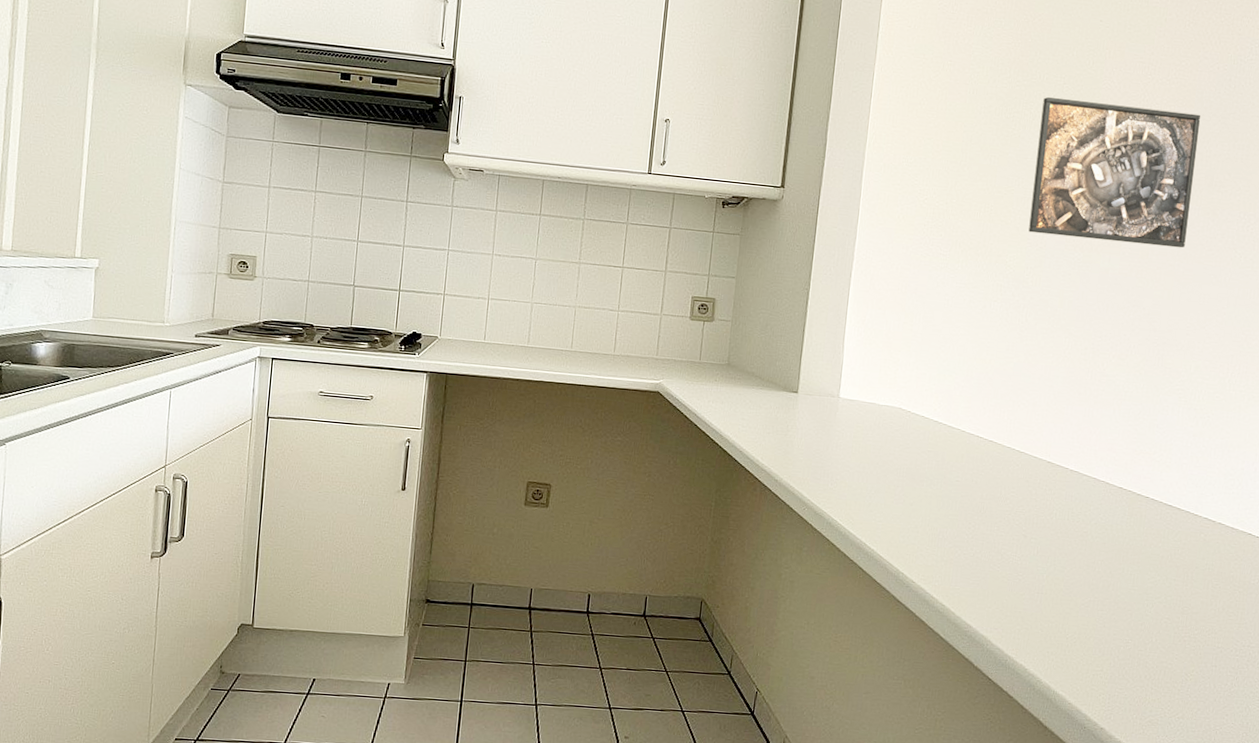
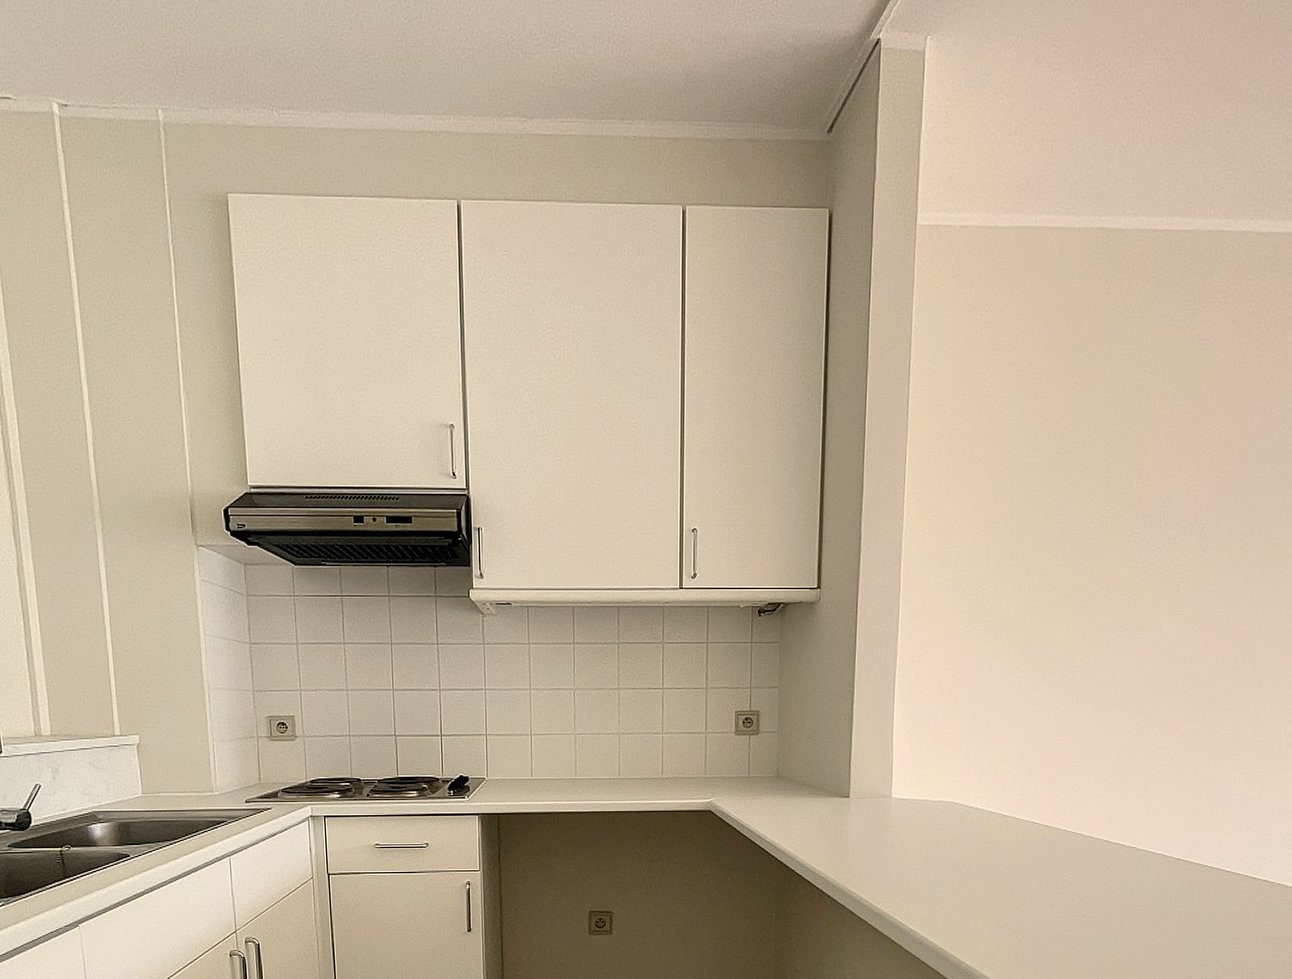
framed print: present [1028,96,1201,248] -> none [1076,461,1254,609]

